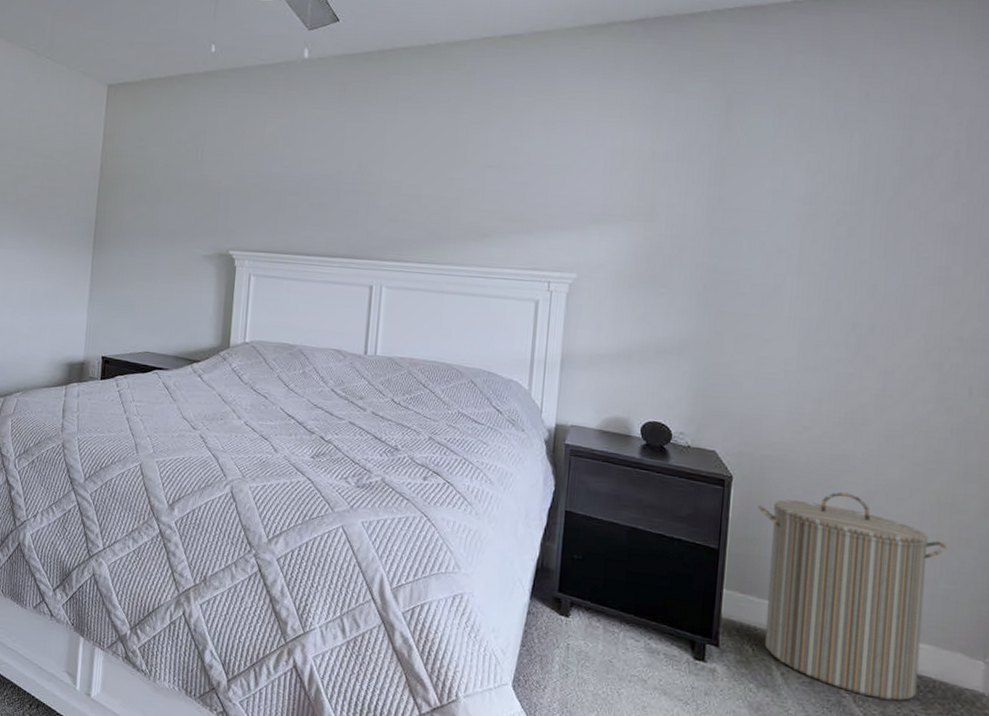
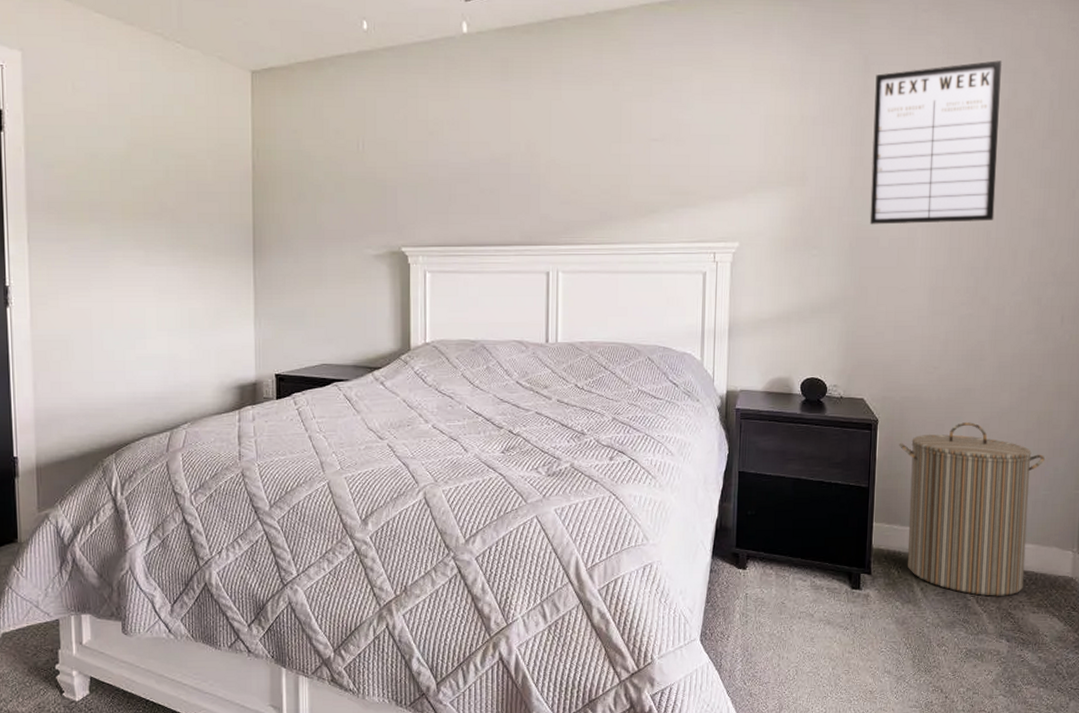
writing board: none [728,105,894,275] -> present [869,60,1002,225]

